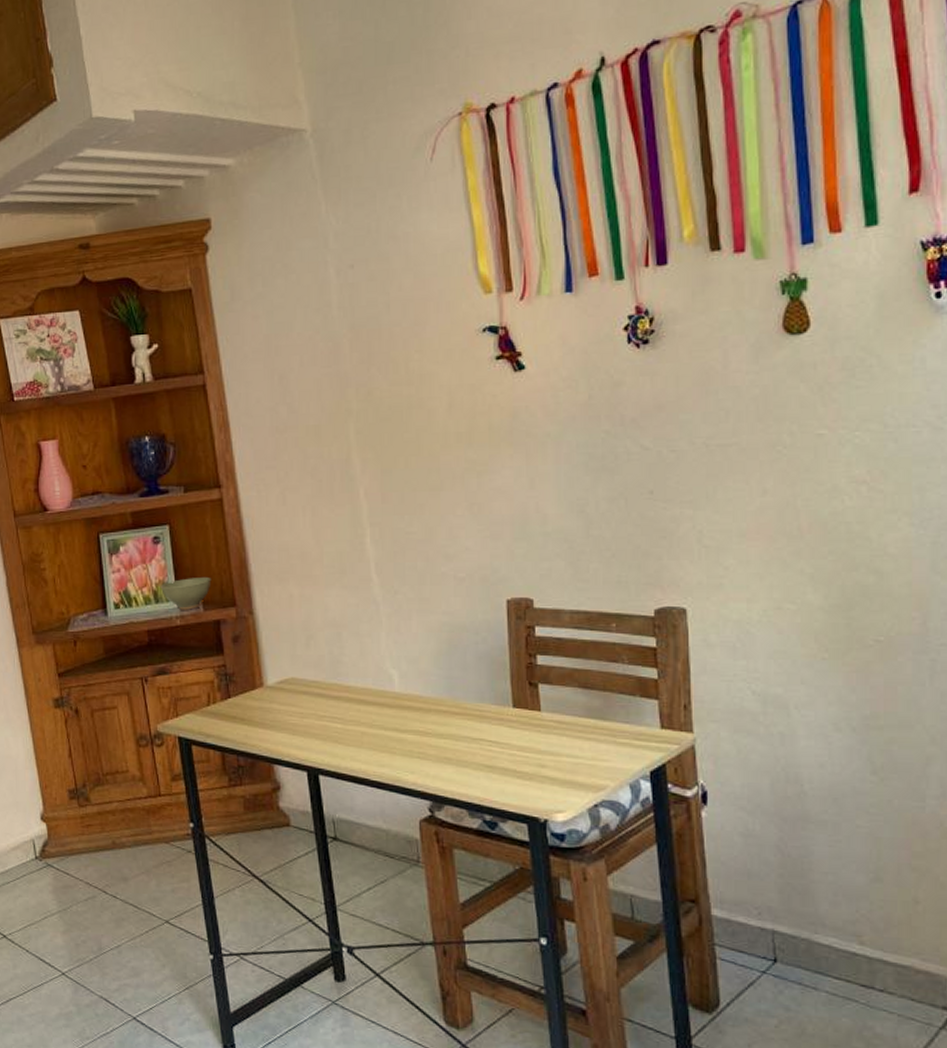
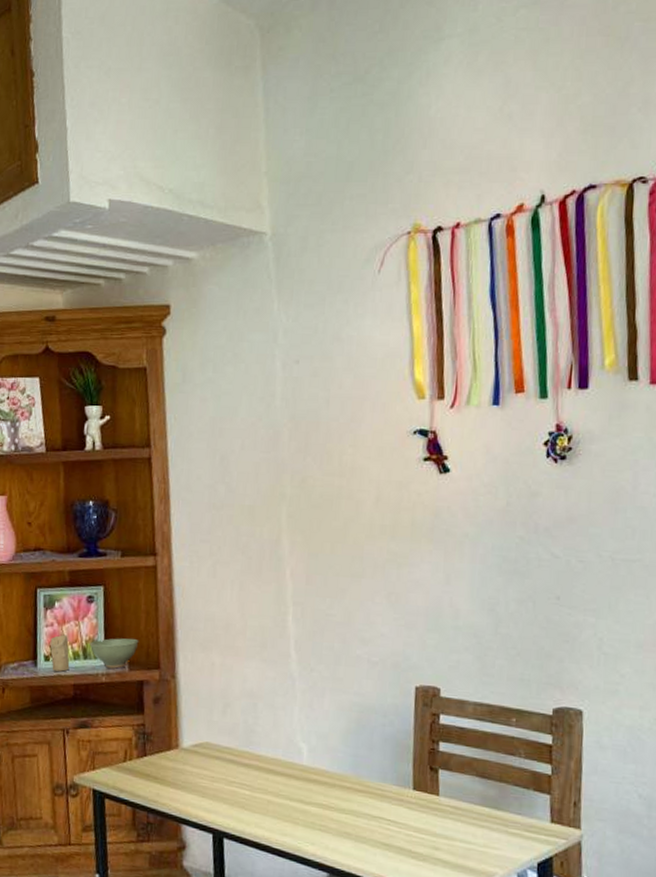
candle: none [118,579,142,620] -> present [50,634,70,672]

